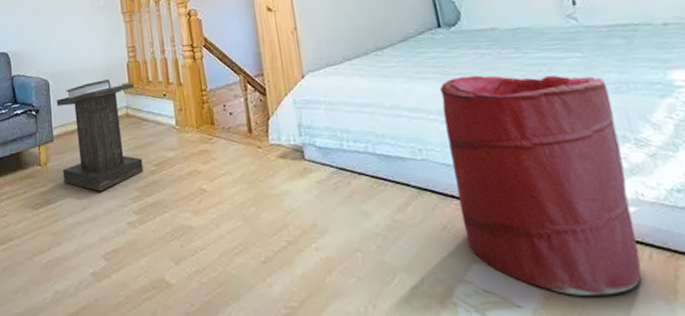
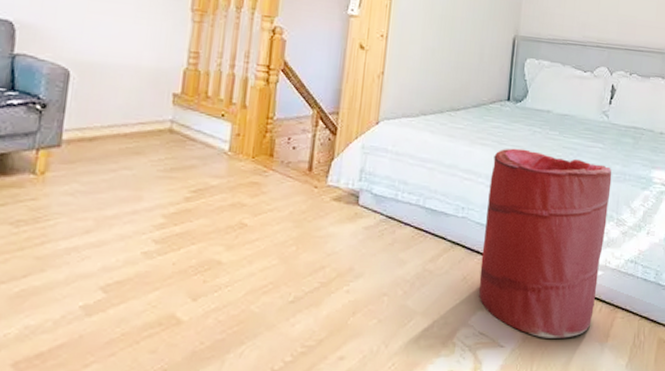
lectern: present [56,79,144,192] -> none [65,83,188,214]

